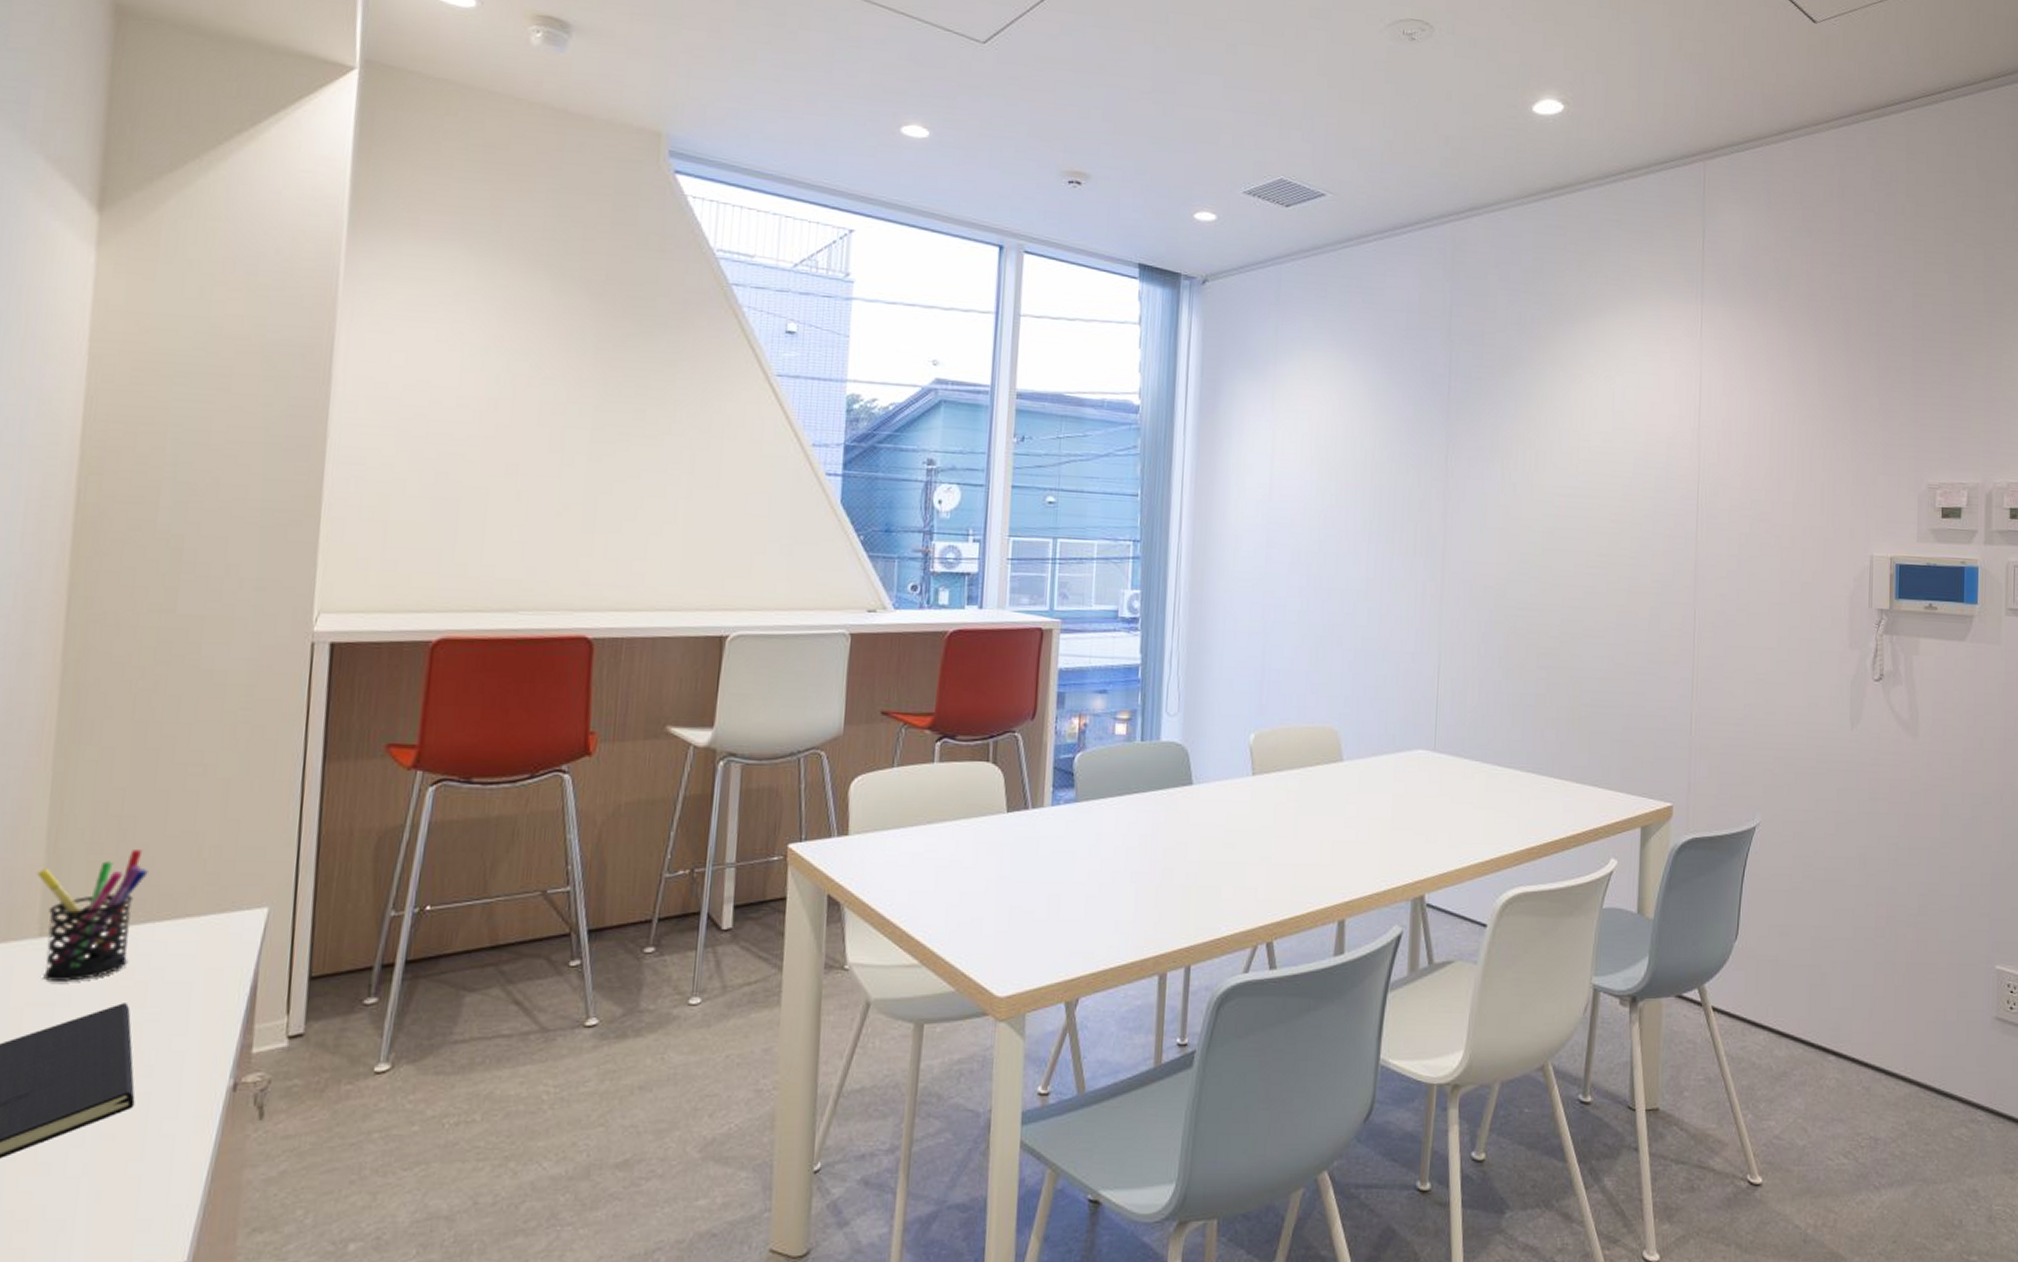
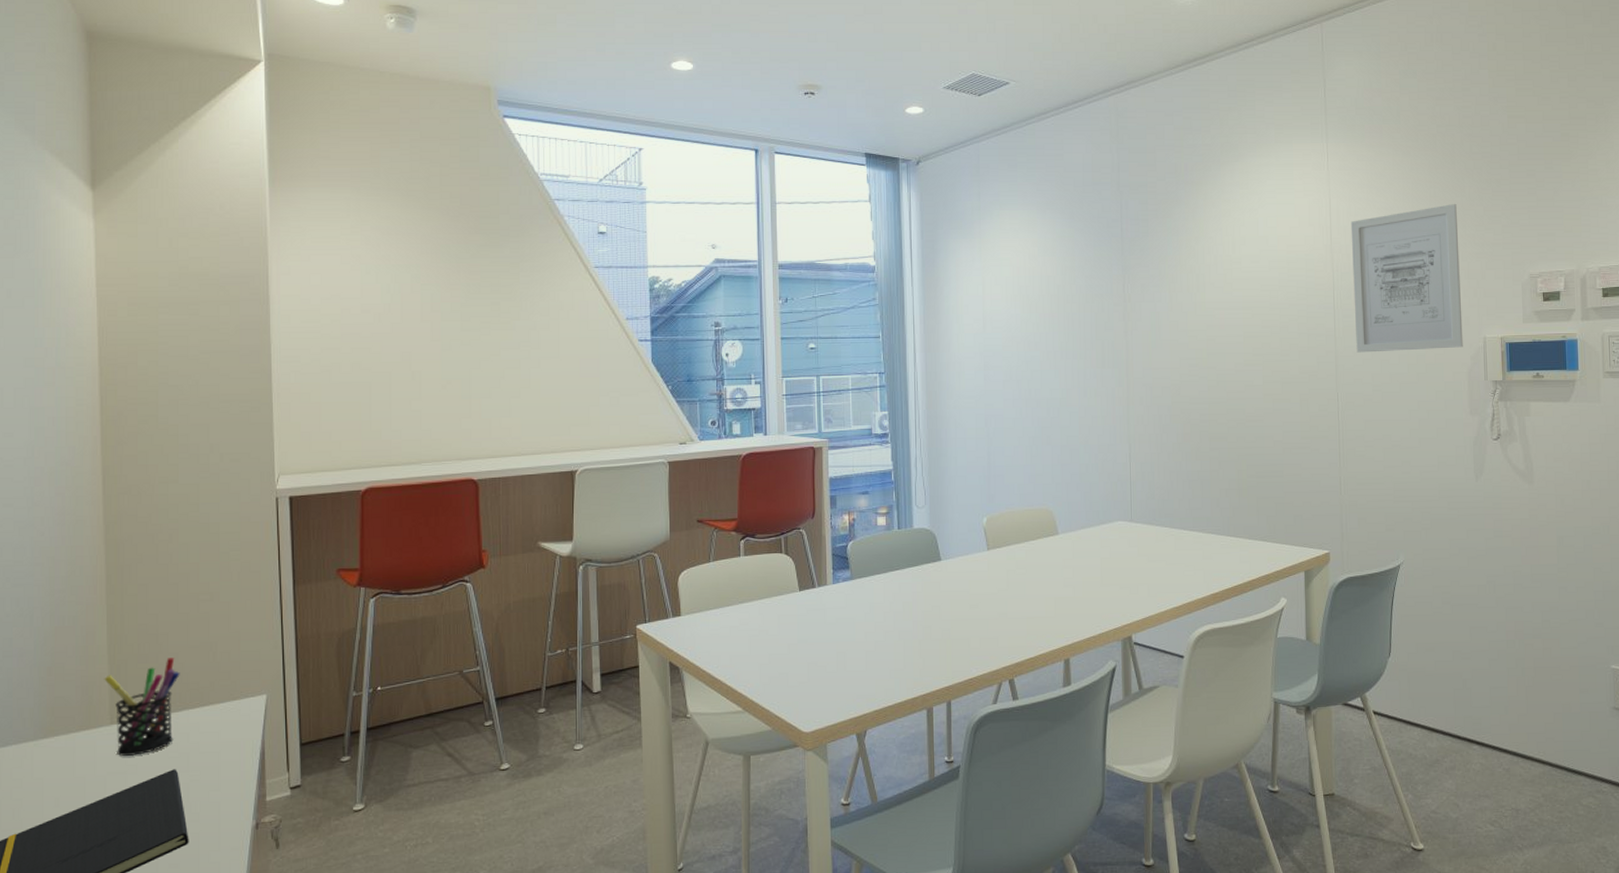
wall art: none [1720,391,1849,566] -> present [1350,203,1463,353]

